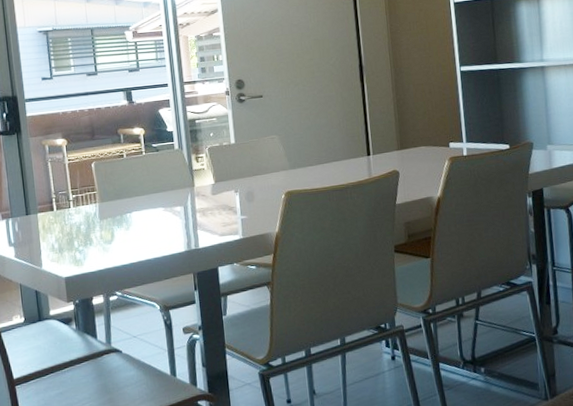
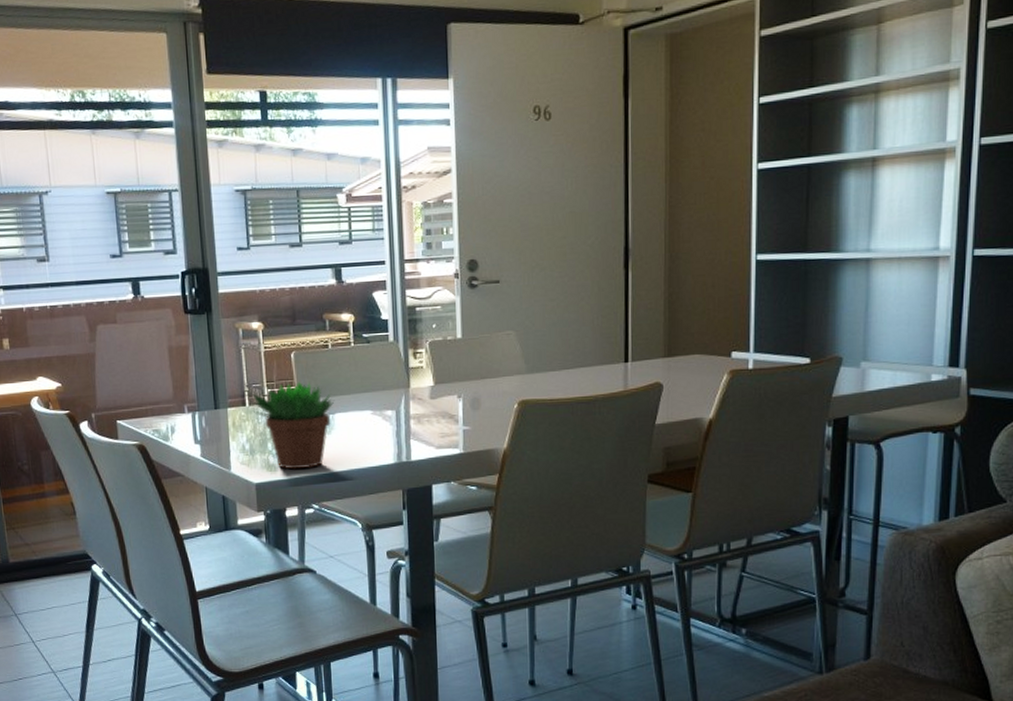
succulent plant: none [59,187,131,263] -> present [253,381,335,470]

